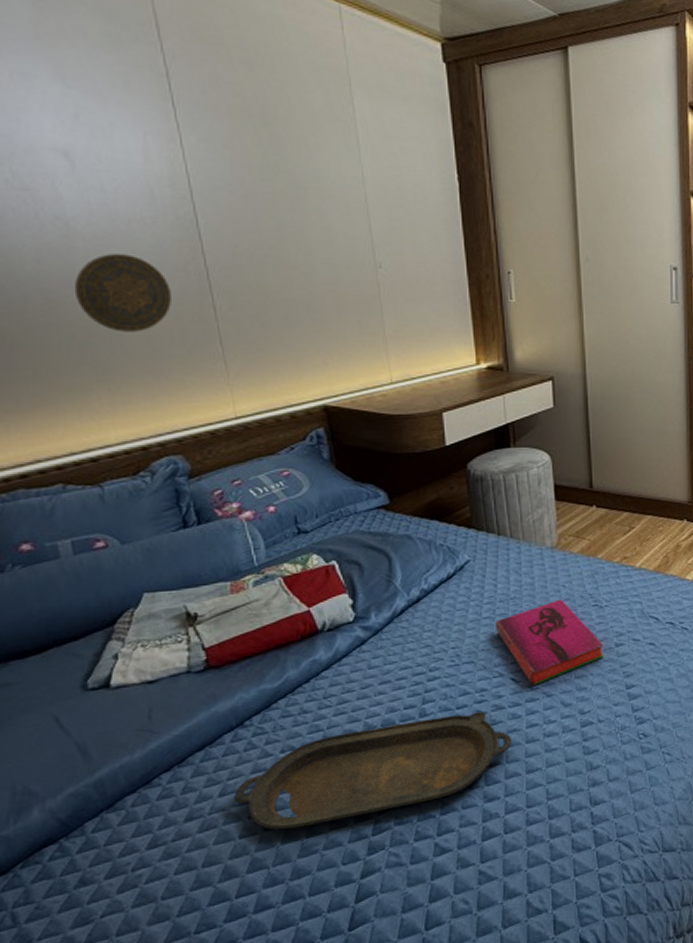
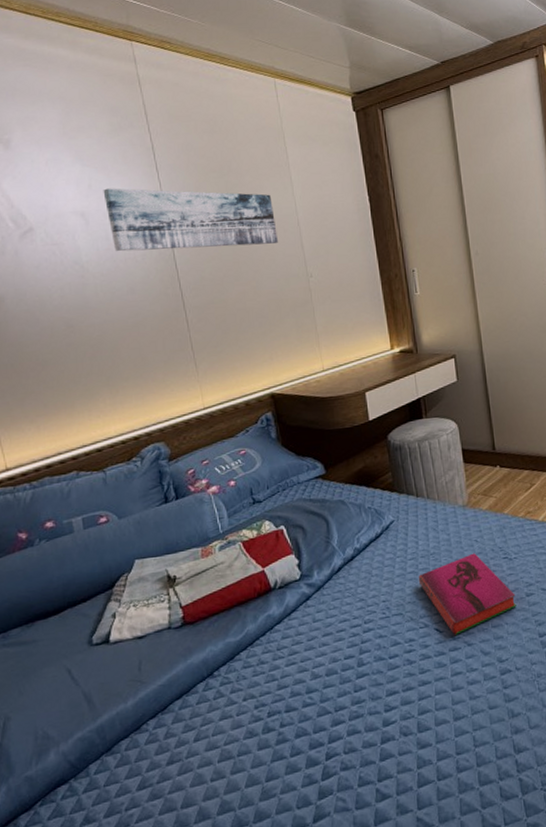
decorative plate: present [74,254,171,332] -> none [86,285,156,346]
wall art: none [95,122,338,222] -> present [103,188,278,252]
serving tray: present [234,711,513,830] -> none [206,661,440,774]

